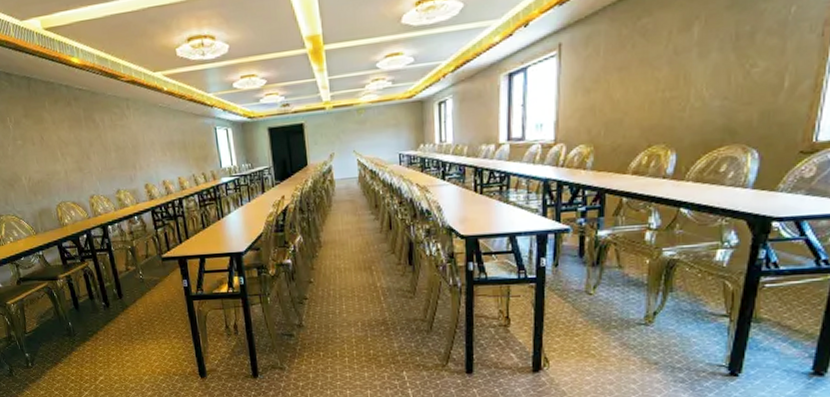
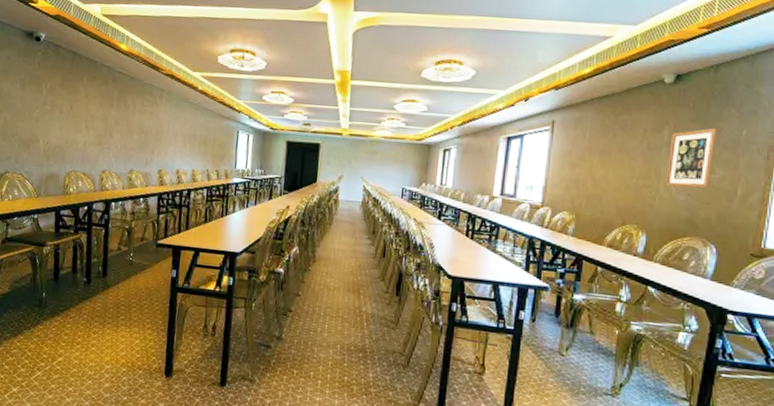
wall art: none [696,10,760,94] -> present [665,128,718,189]

